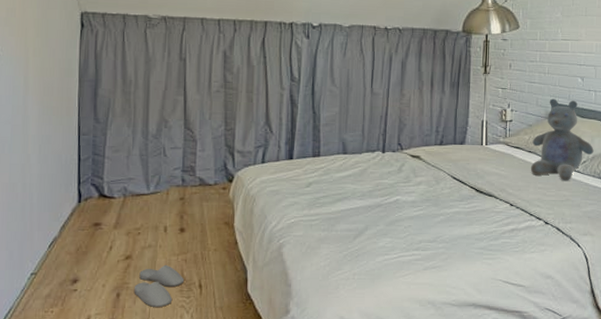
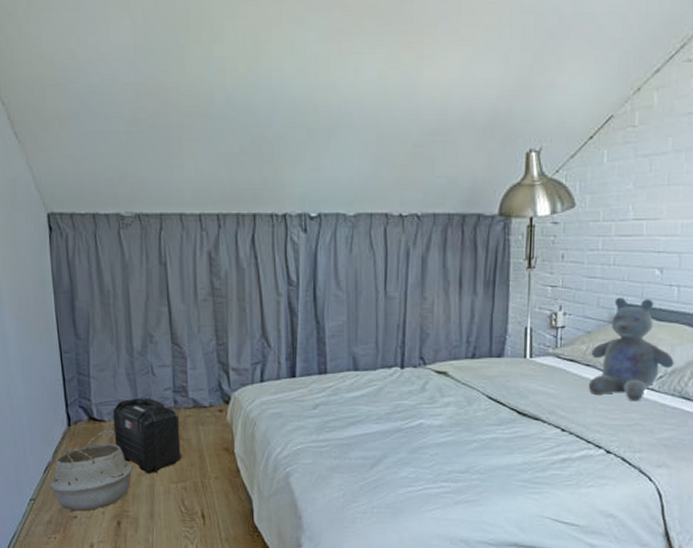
woven basket: none [53,206,137,283] -> present [50,430,133,510]
backpack: none [122,176,186,247] -> present [112,398,181,473]
slippers: present [134,264,185,308] -> none [134,492,186,538]

